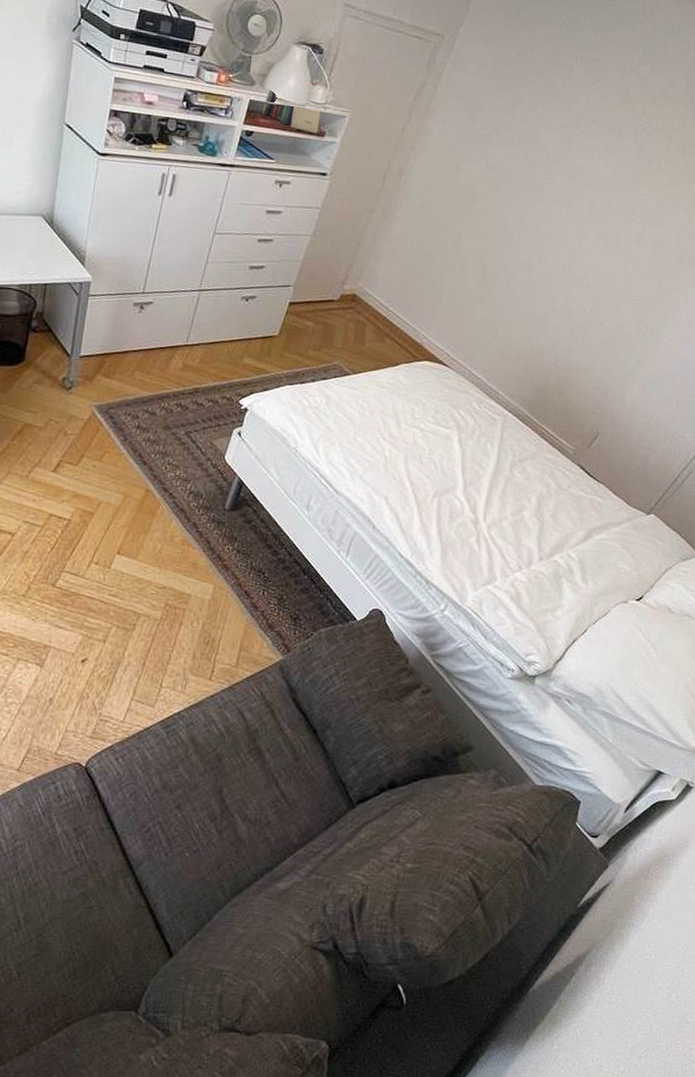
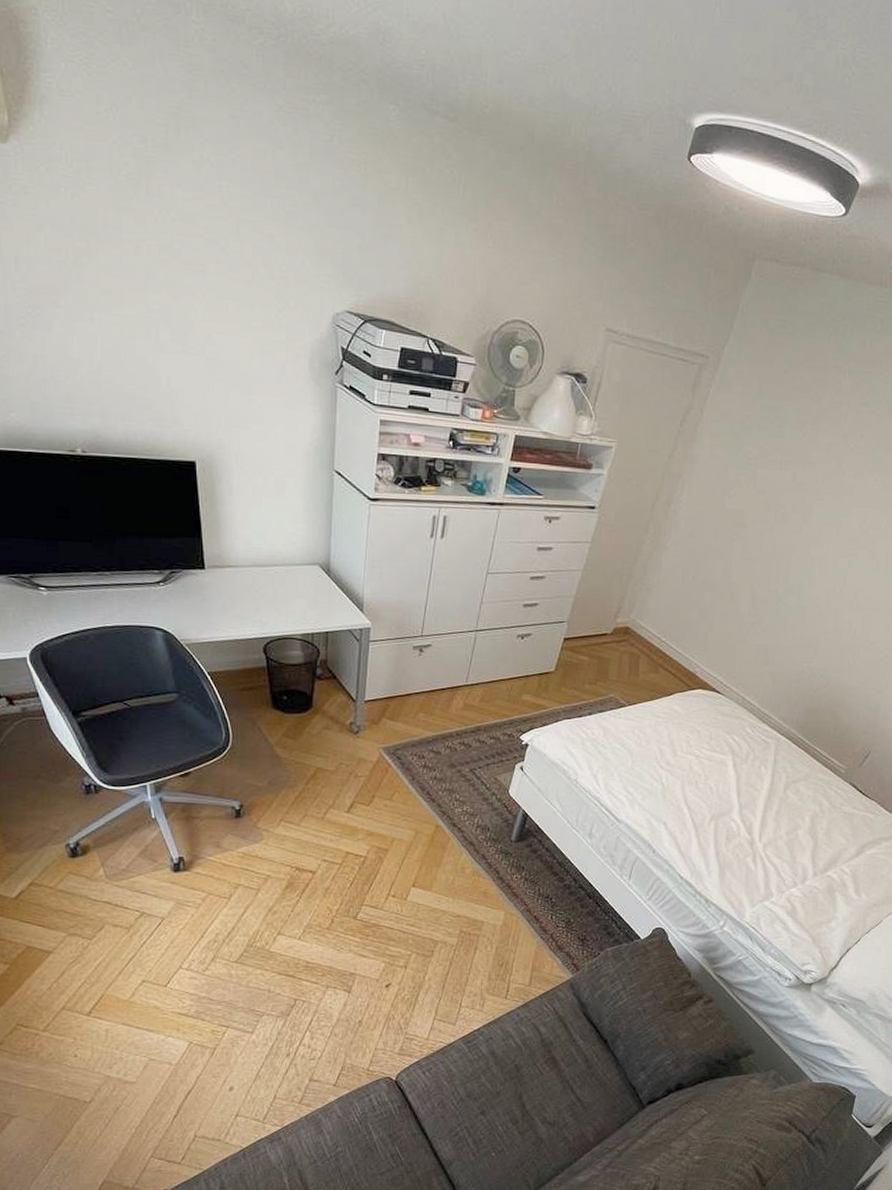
books: present [262,79,321,133] -> none [528,411,587,466]

